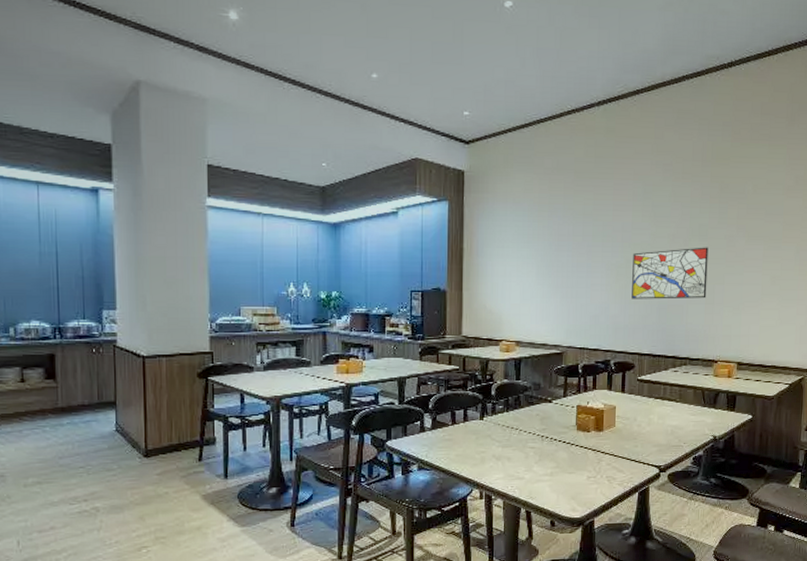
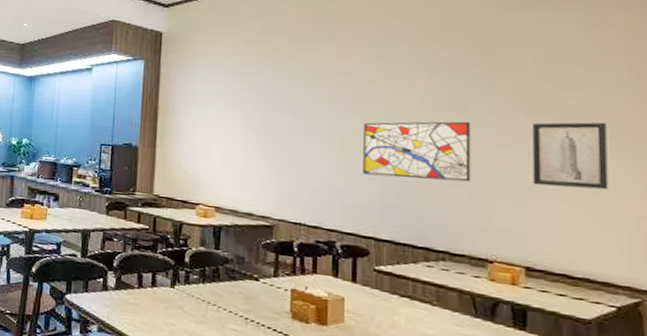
wall art: none [746,241,795,297] -> present [531,122,609,190]

